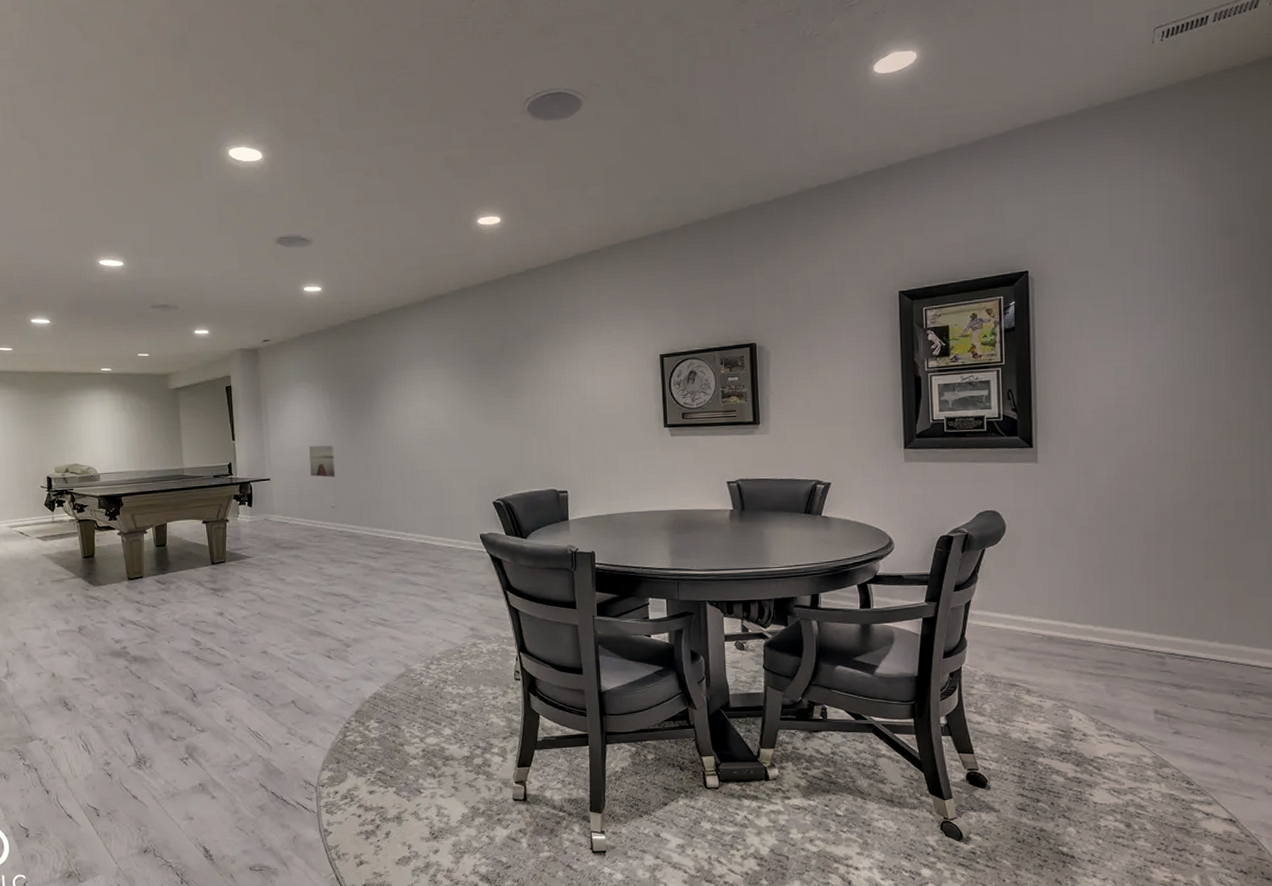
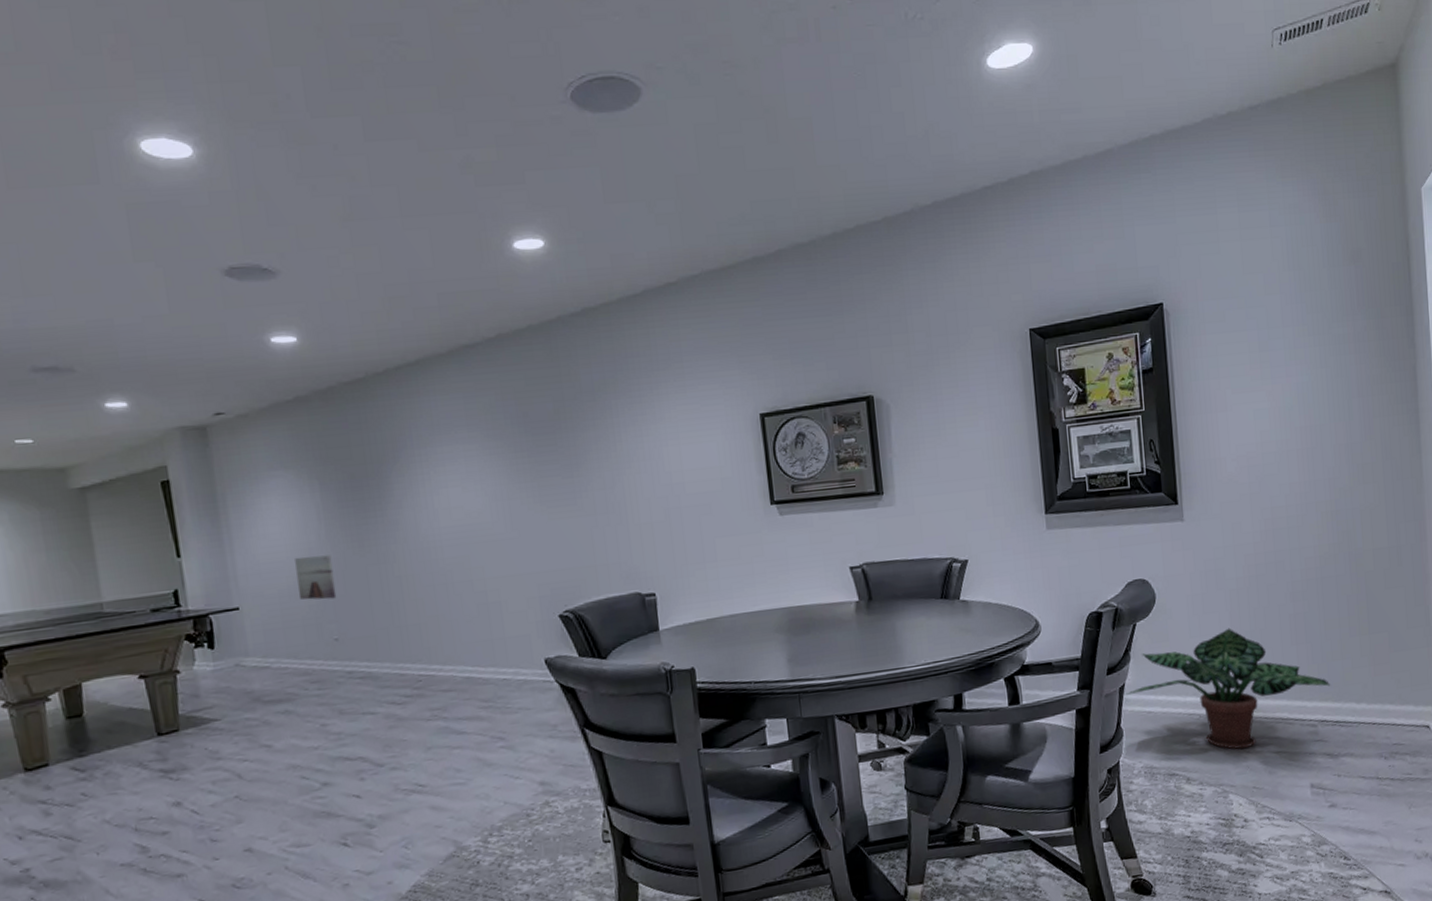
potted plant: none [970,560,1182,670] -> present [1124,628,1331,749]

